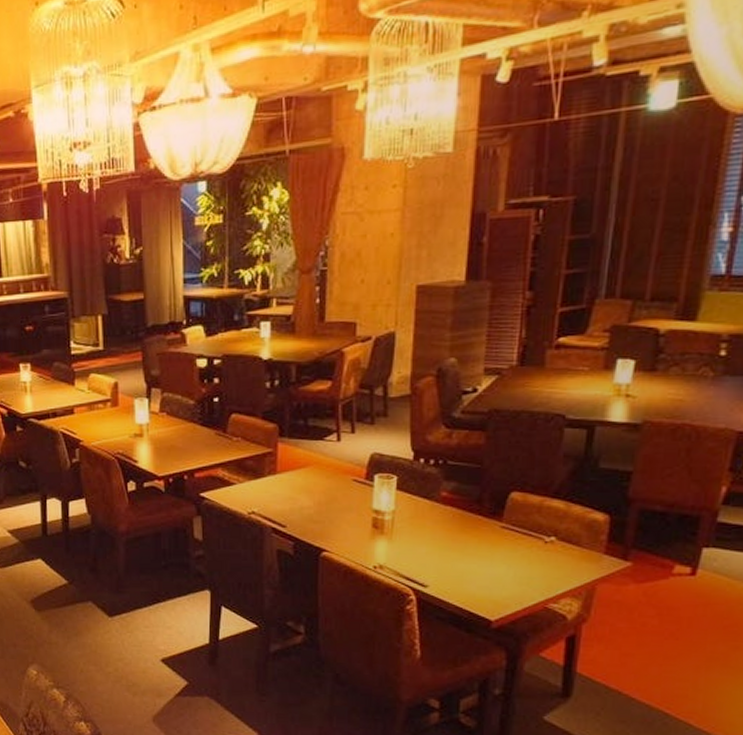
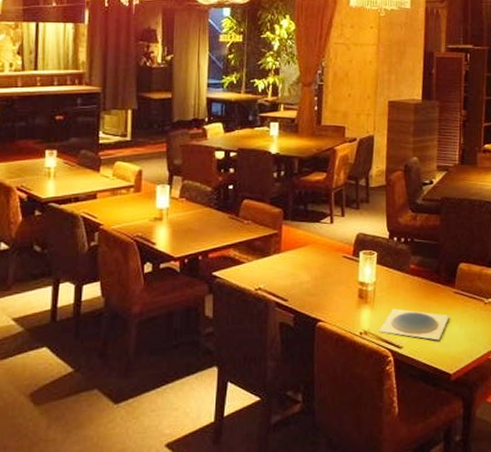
plate: none [396,542,494,582] -> present [378,308,450,341]

